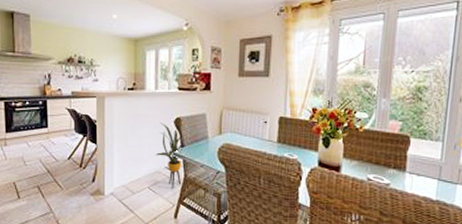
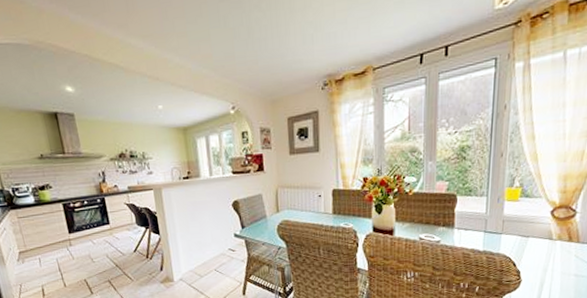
house plant: present [155,122,184,189] -> none [217,207,245,268]

